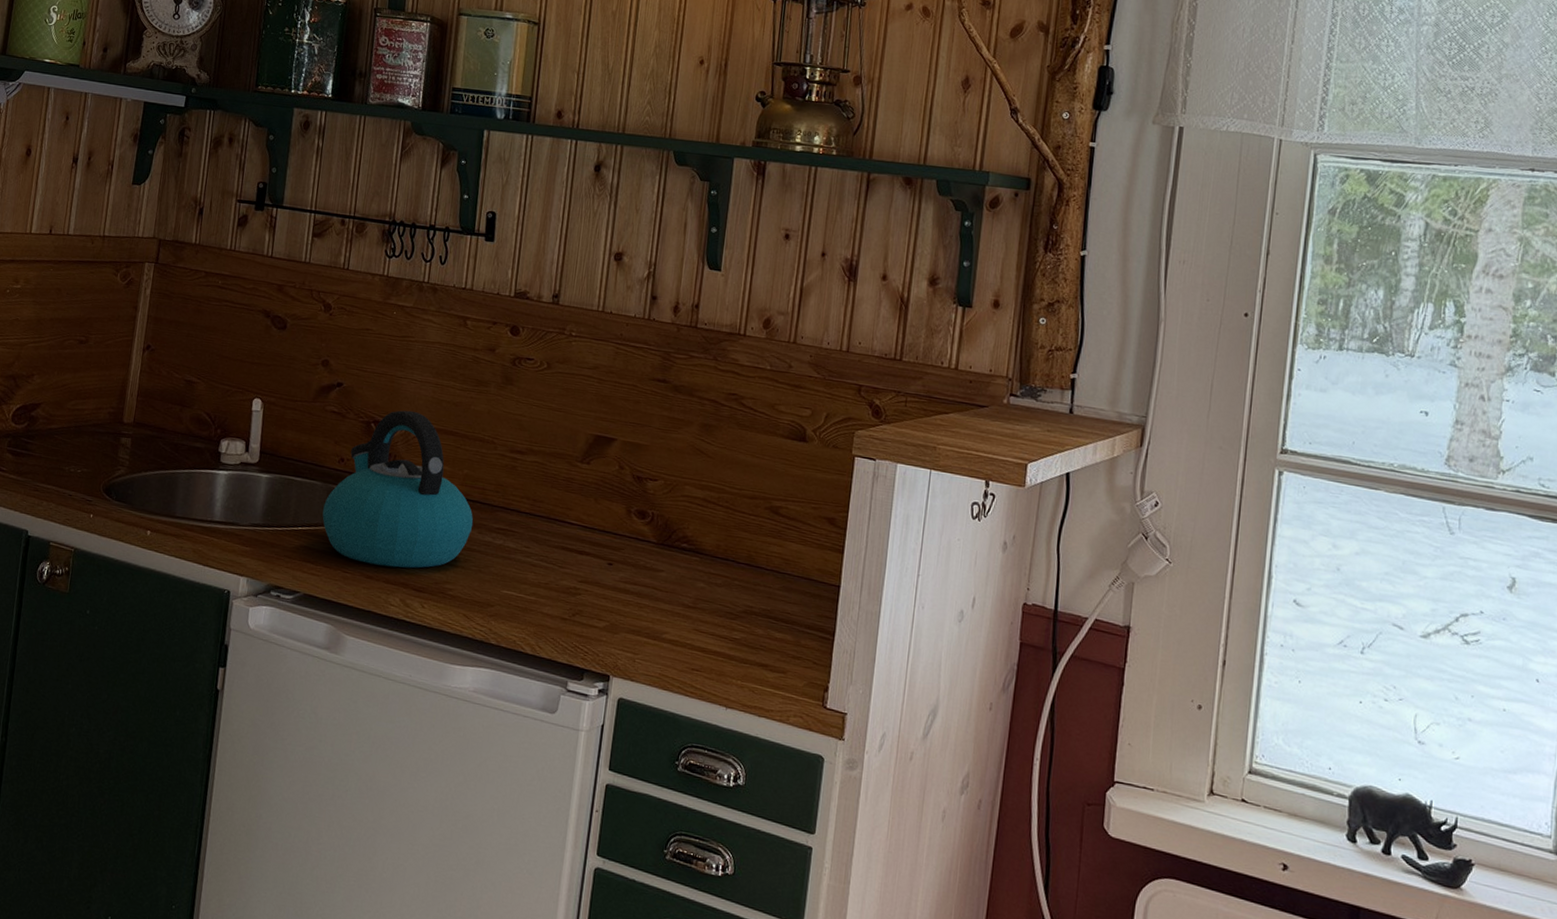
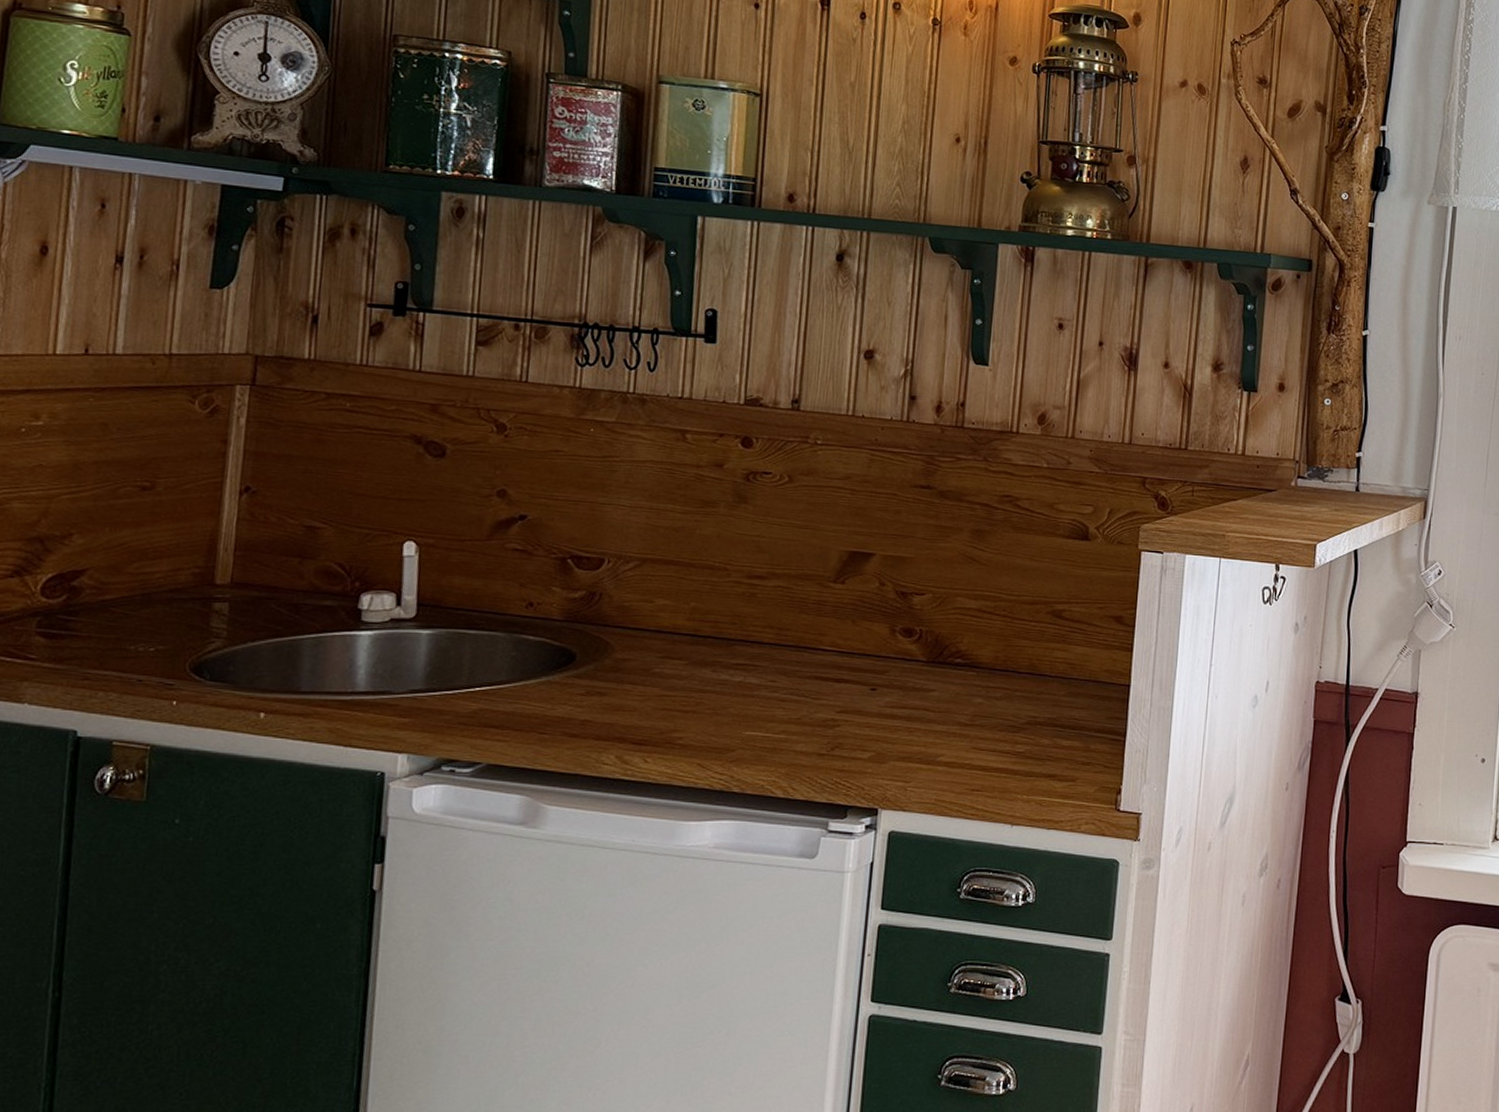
kettle: present [322,410,474,568] -> none [507,541,705,721]

